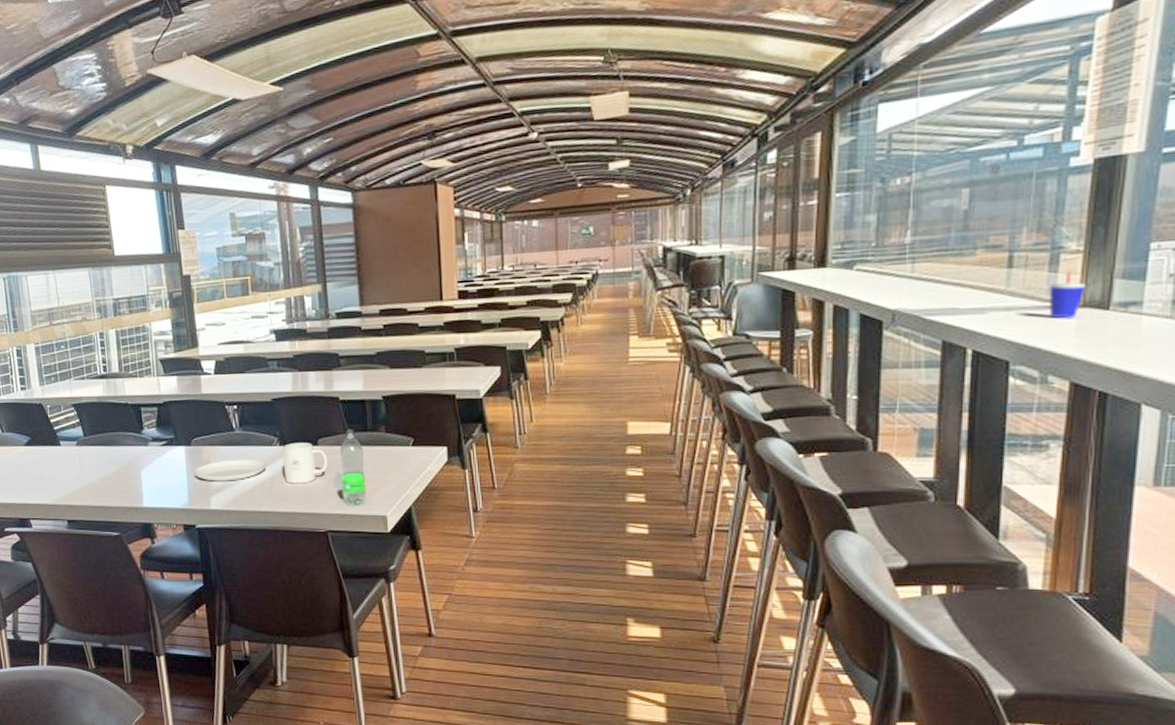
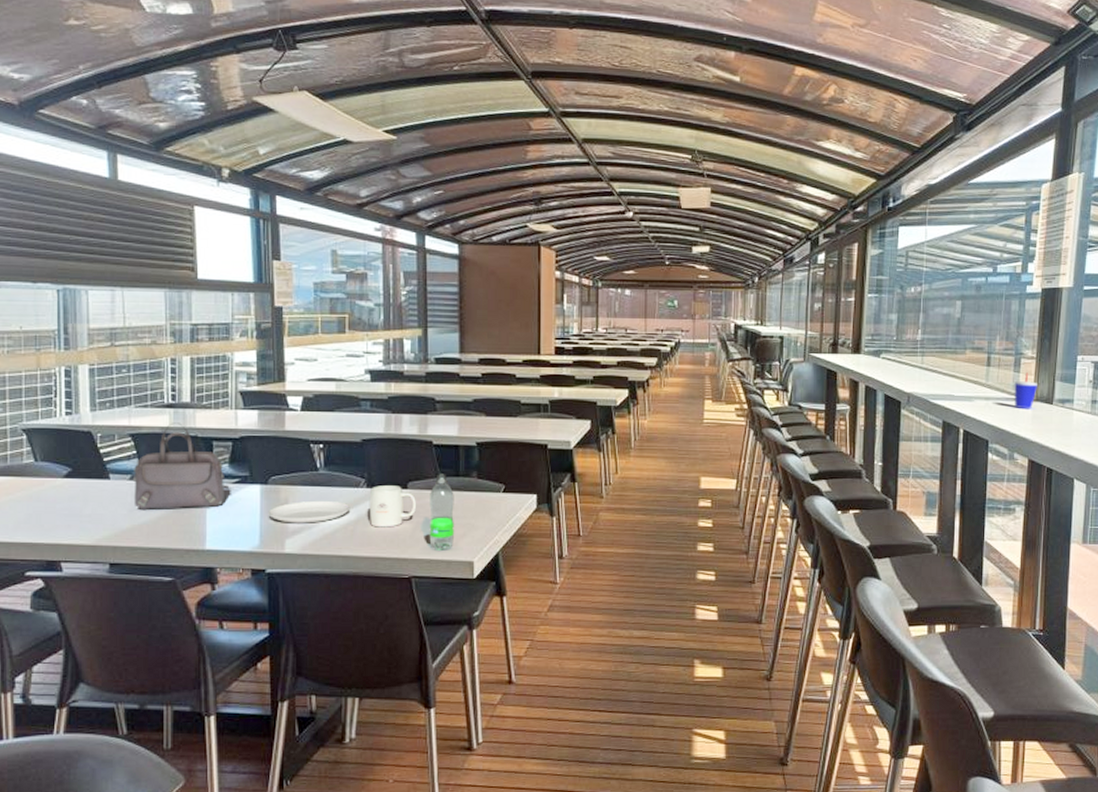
handbag: none [78,392,155,472] -> present [132,422,224,509]

